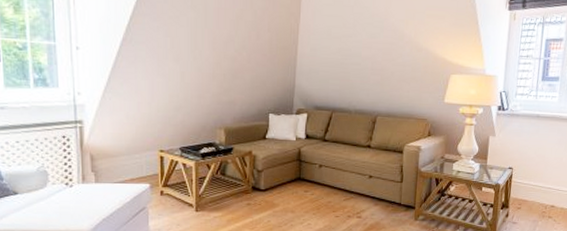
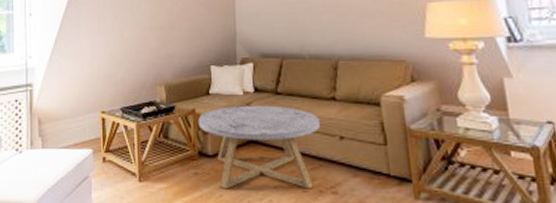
coffee table: none [254,149,356,216] -> present [198,105,321,189]

